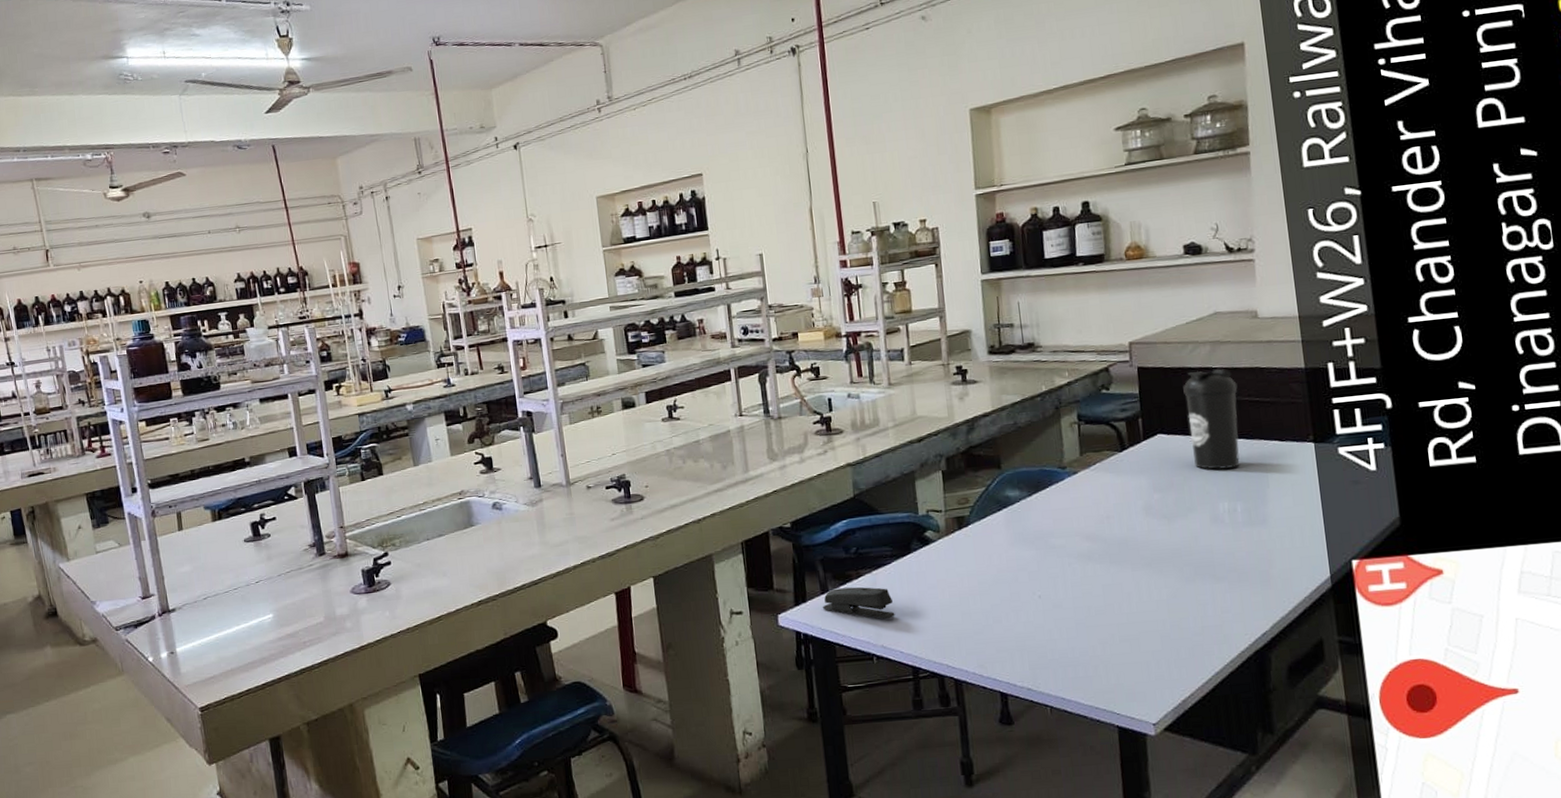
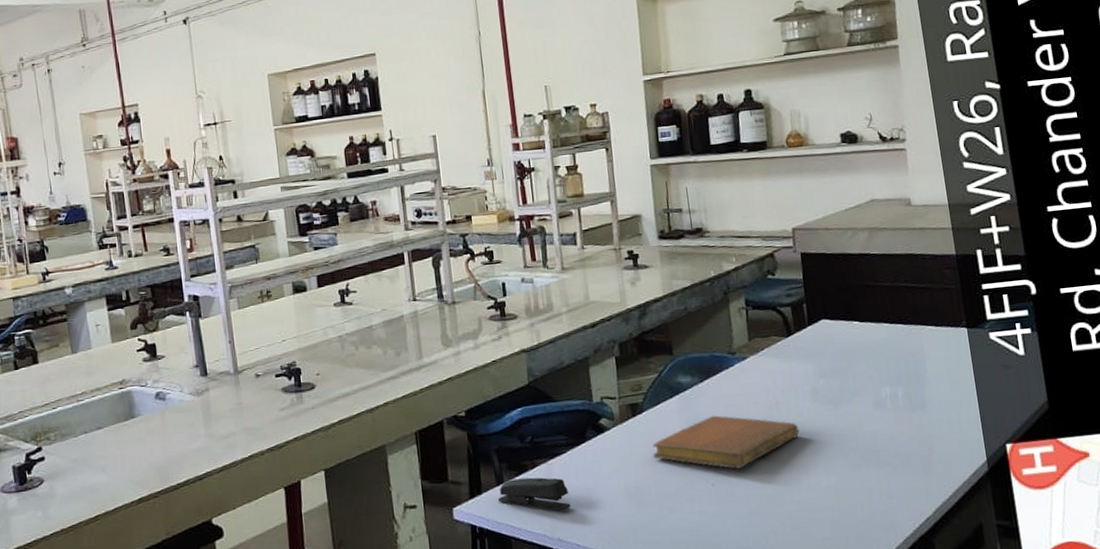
notebook: none [978,528,1131,582] -> present [652,415,800,469]
water bottle: present [1183,368,1240,470] -> none [844,254,900,355]

